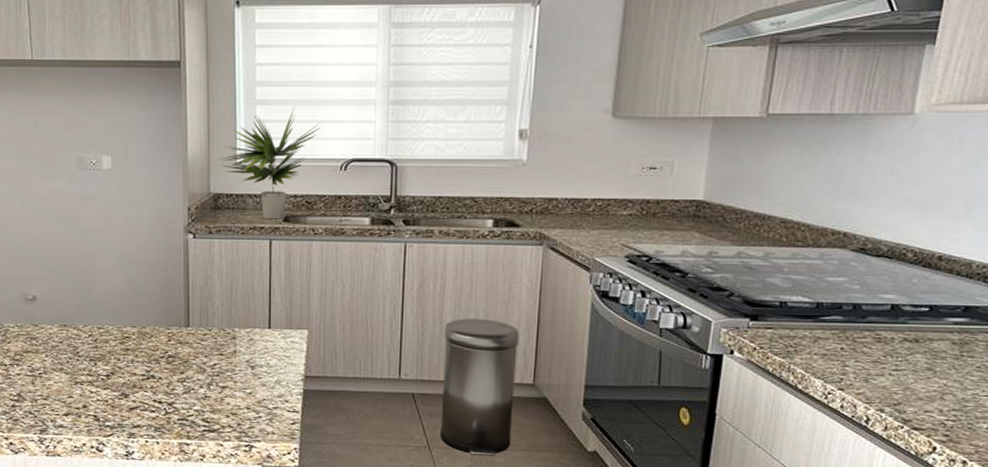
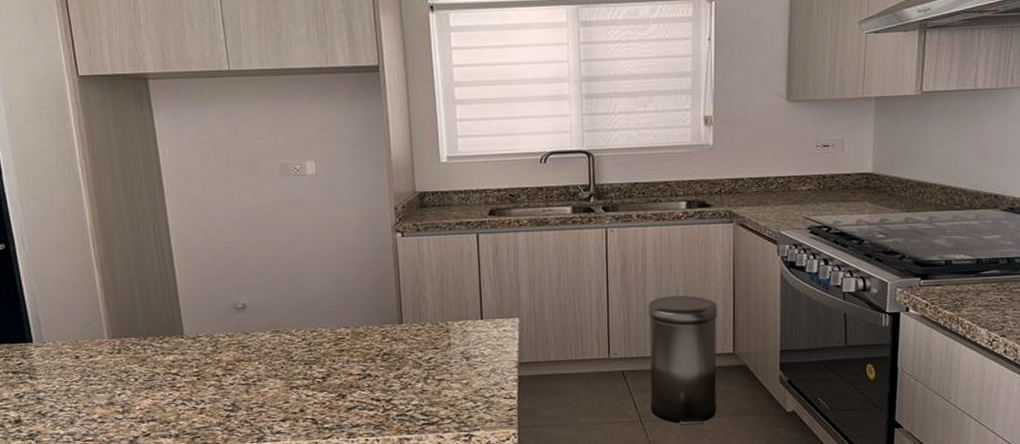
plant: present [220,107,320,220] -> none [423,105,519,214]

